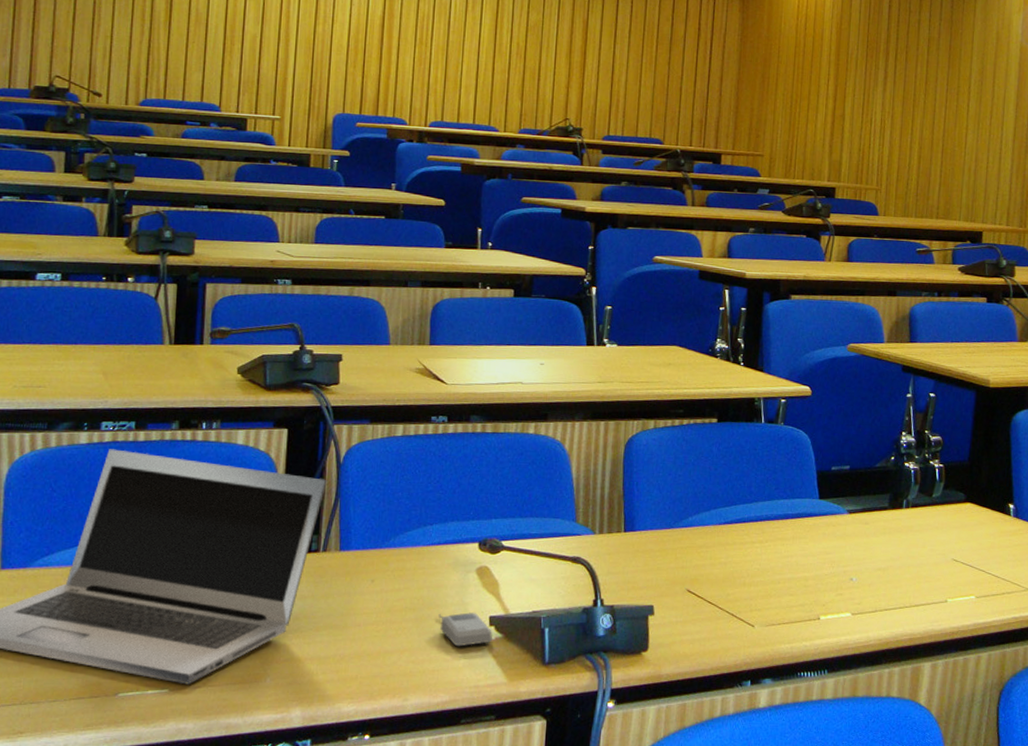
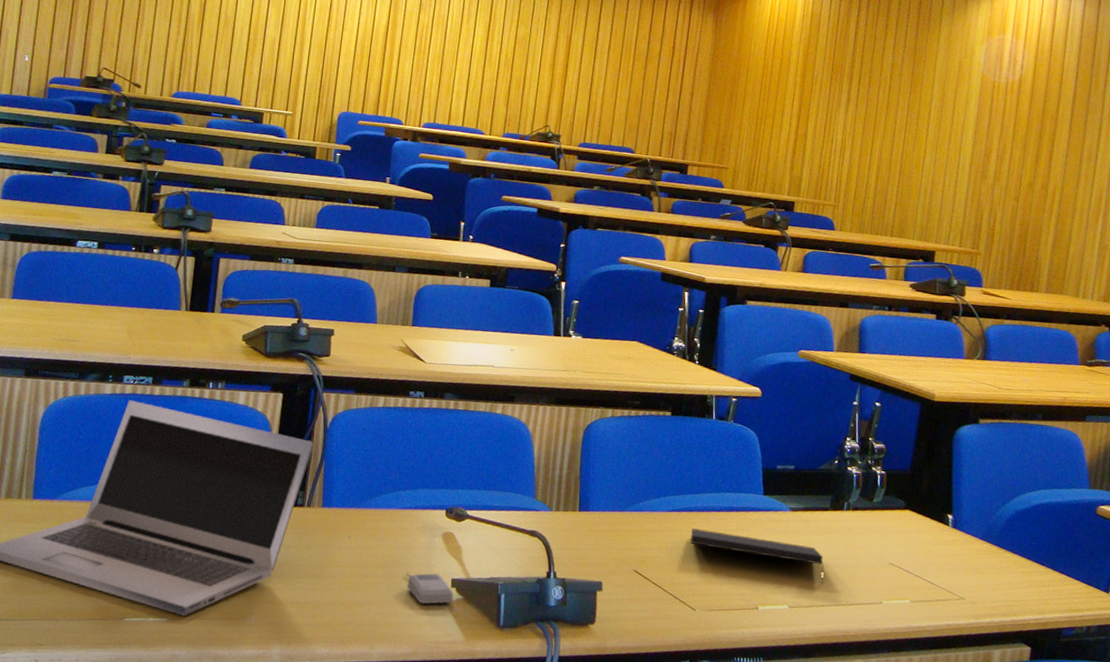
notepad: none [745,540,886,585] -> present [690,528,824,582]

